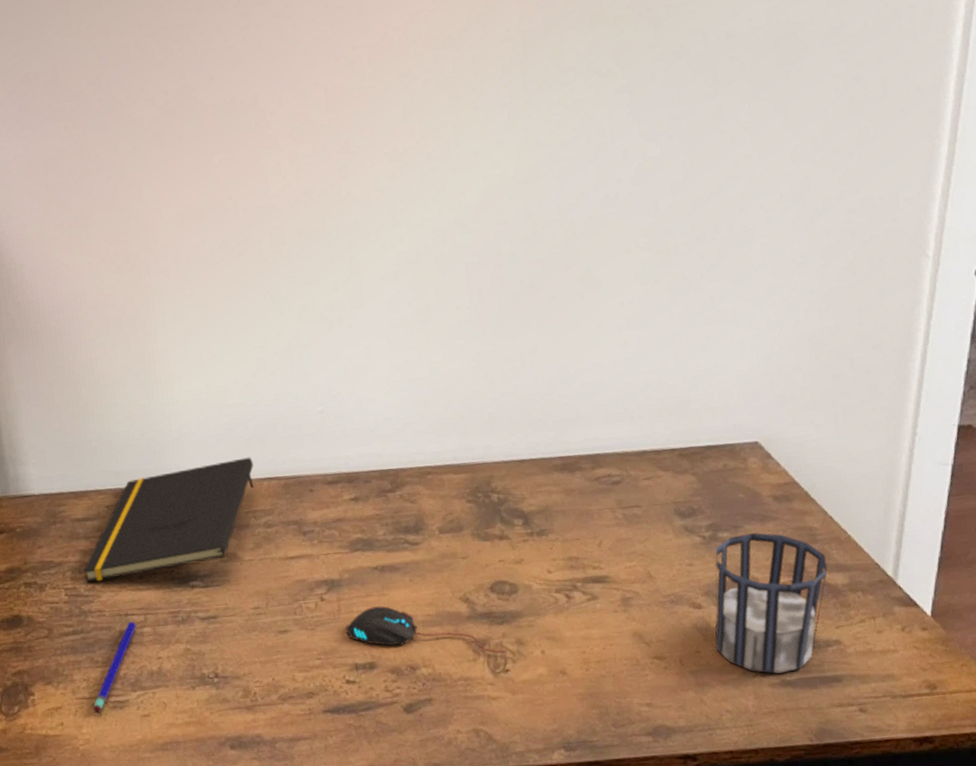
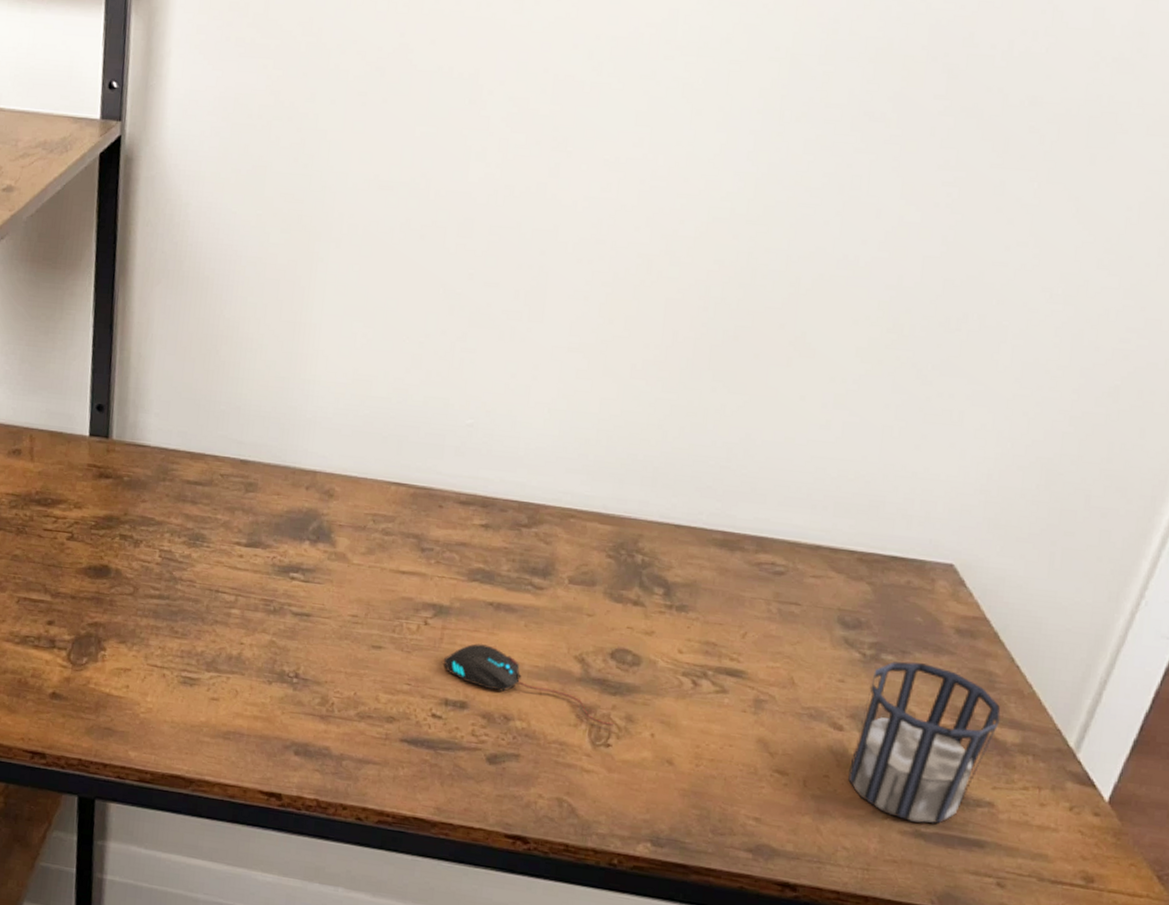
notepad: present [83,457,255,583] -> none [182,452,385,556]
pen: present [92,621,136,714] -> none [161,599,225,685]

